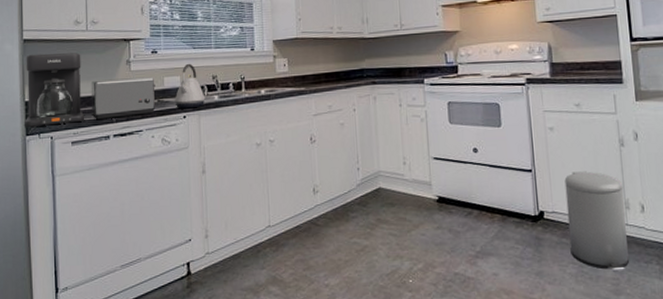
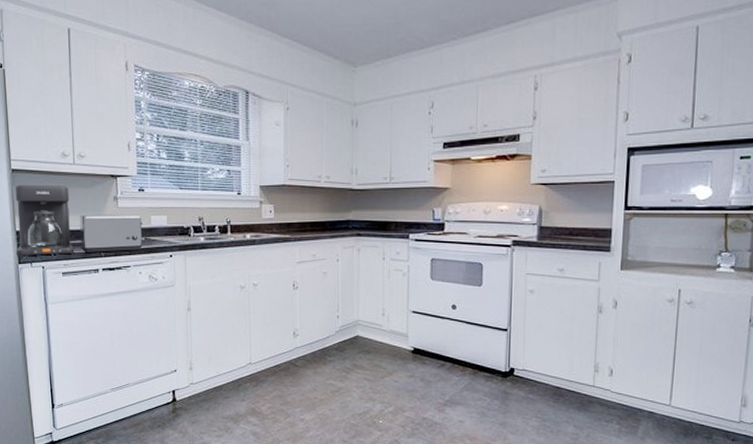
kettle: present [174,63,205,109] -> none [161,203,192,248]
pedal bin: present [564,171,630,271] -> none [535,334,595,427]

